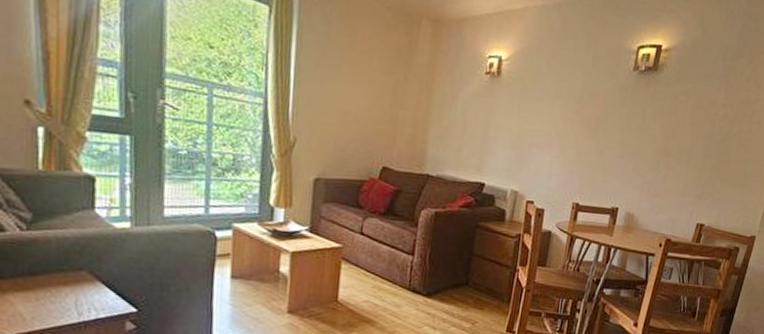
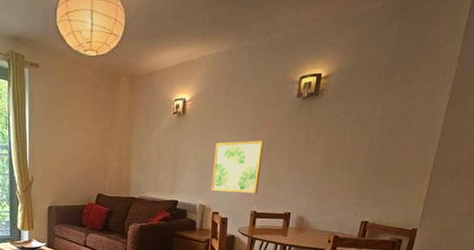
wall art: none [527,115,592,182] -> present [212,140,264,194]

